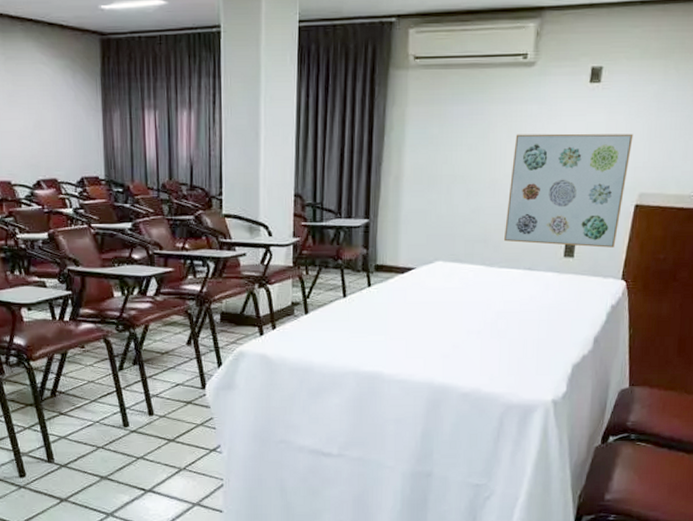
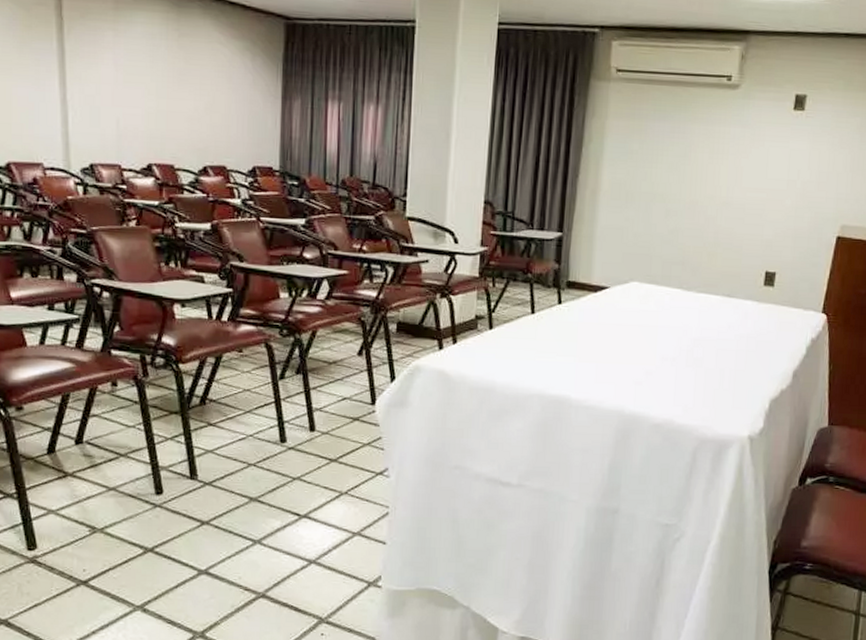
wall art: present [503,133,634,248] -> none [702,156,836,279]

